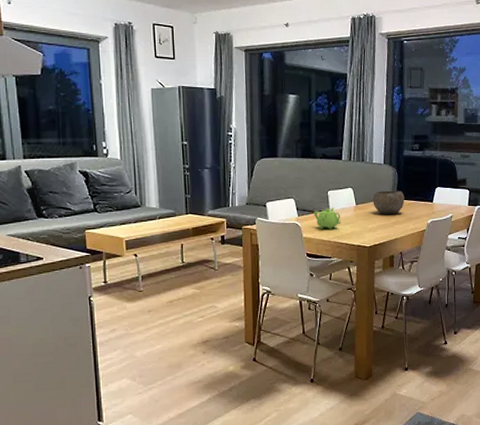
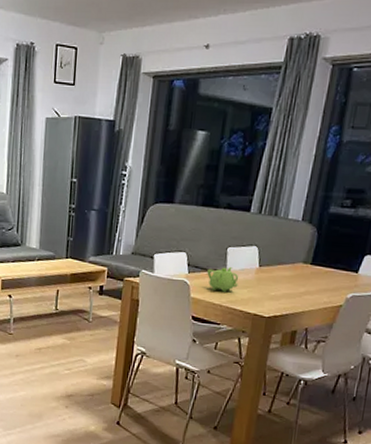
bowl: present [373,190,405,214] -> none [280,253,322,282]

